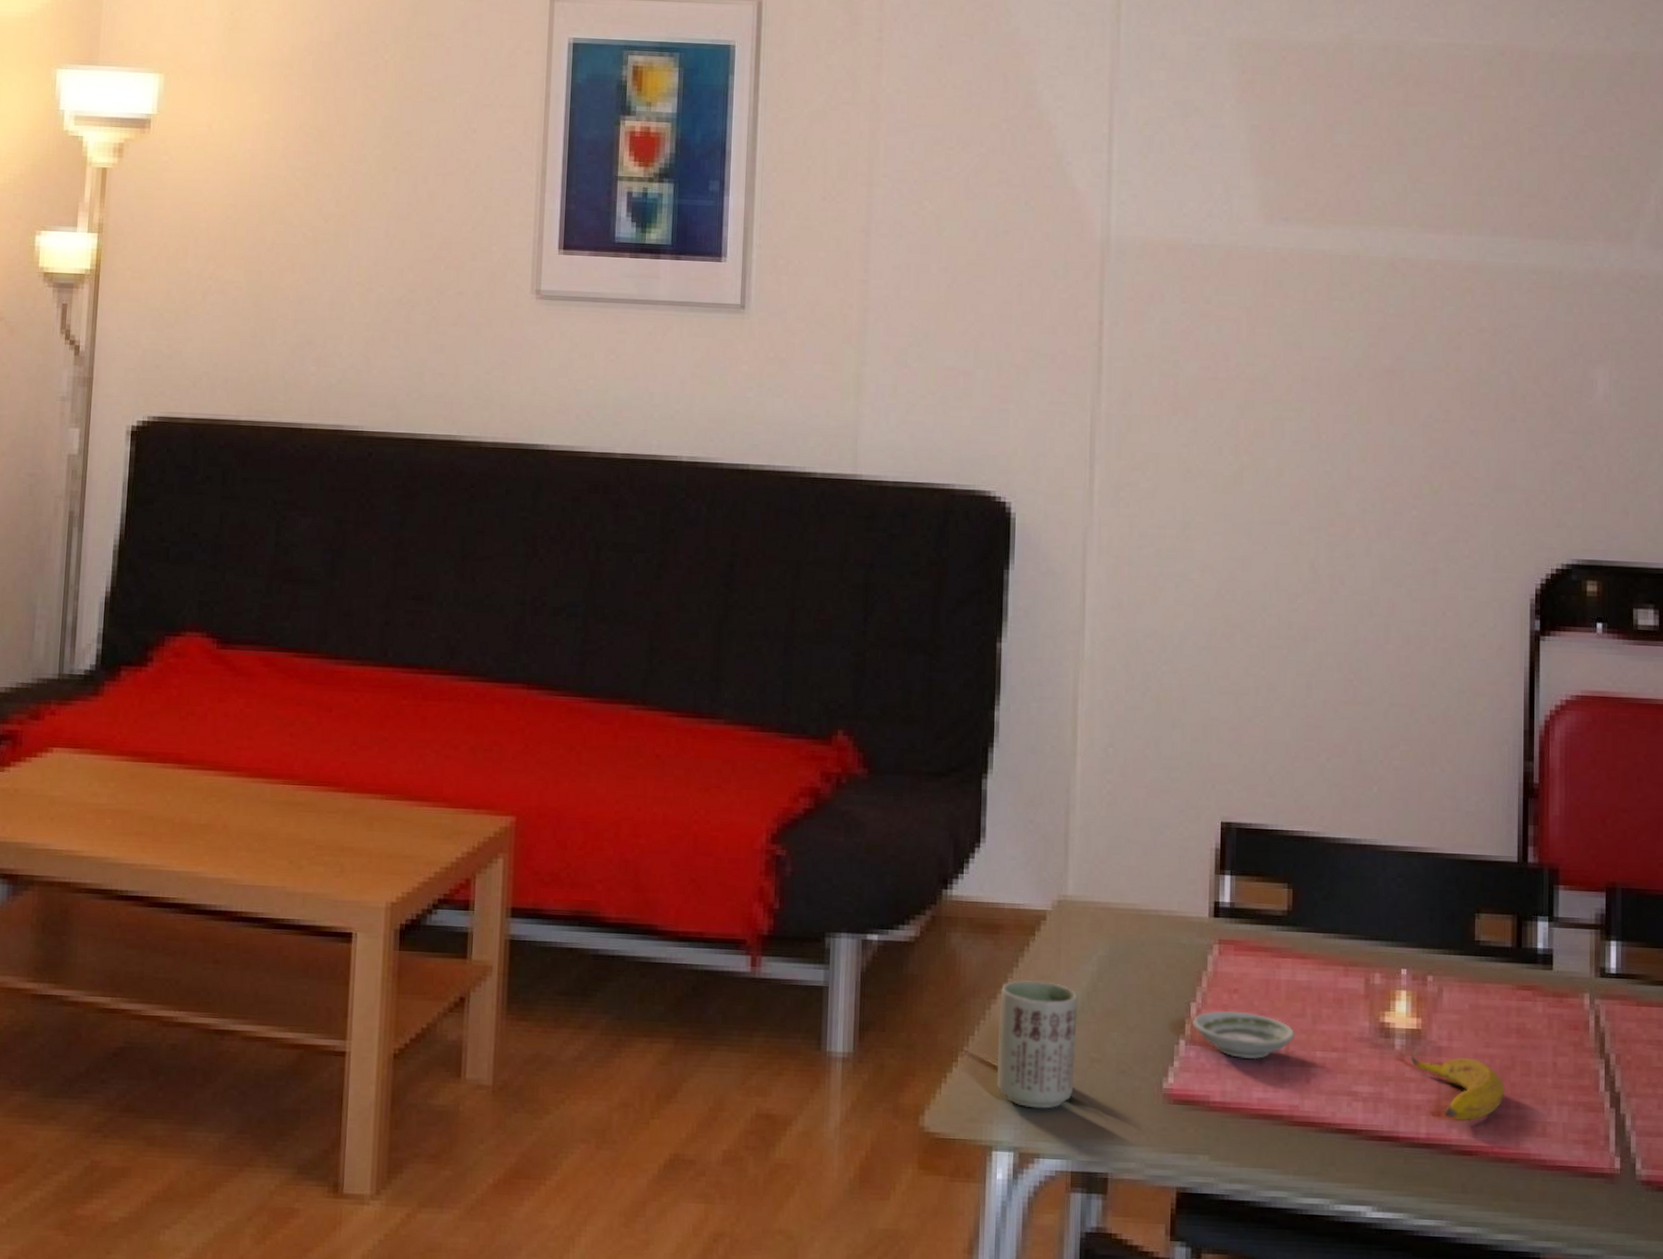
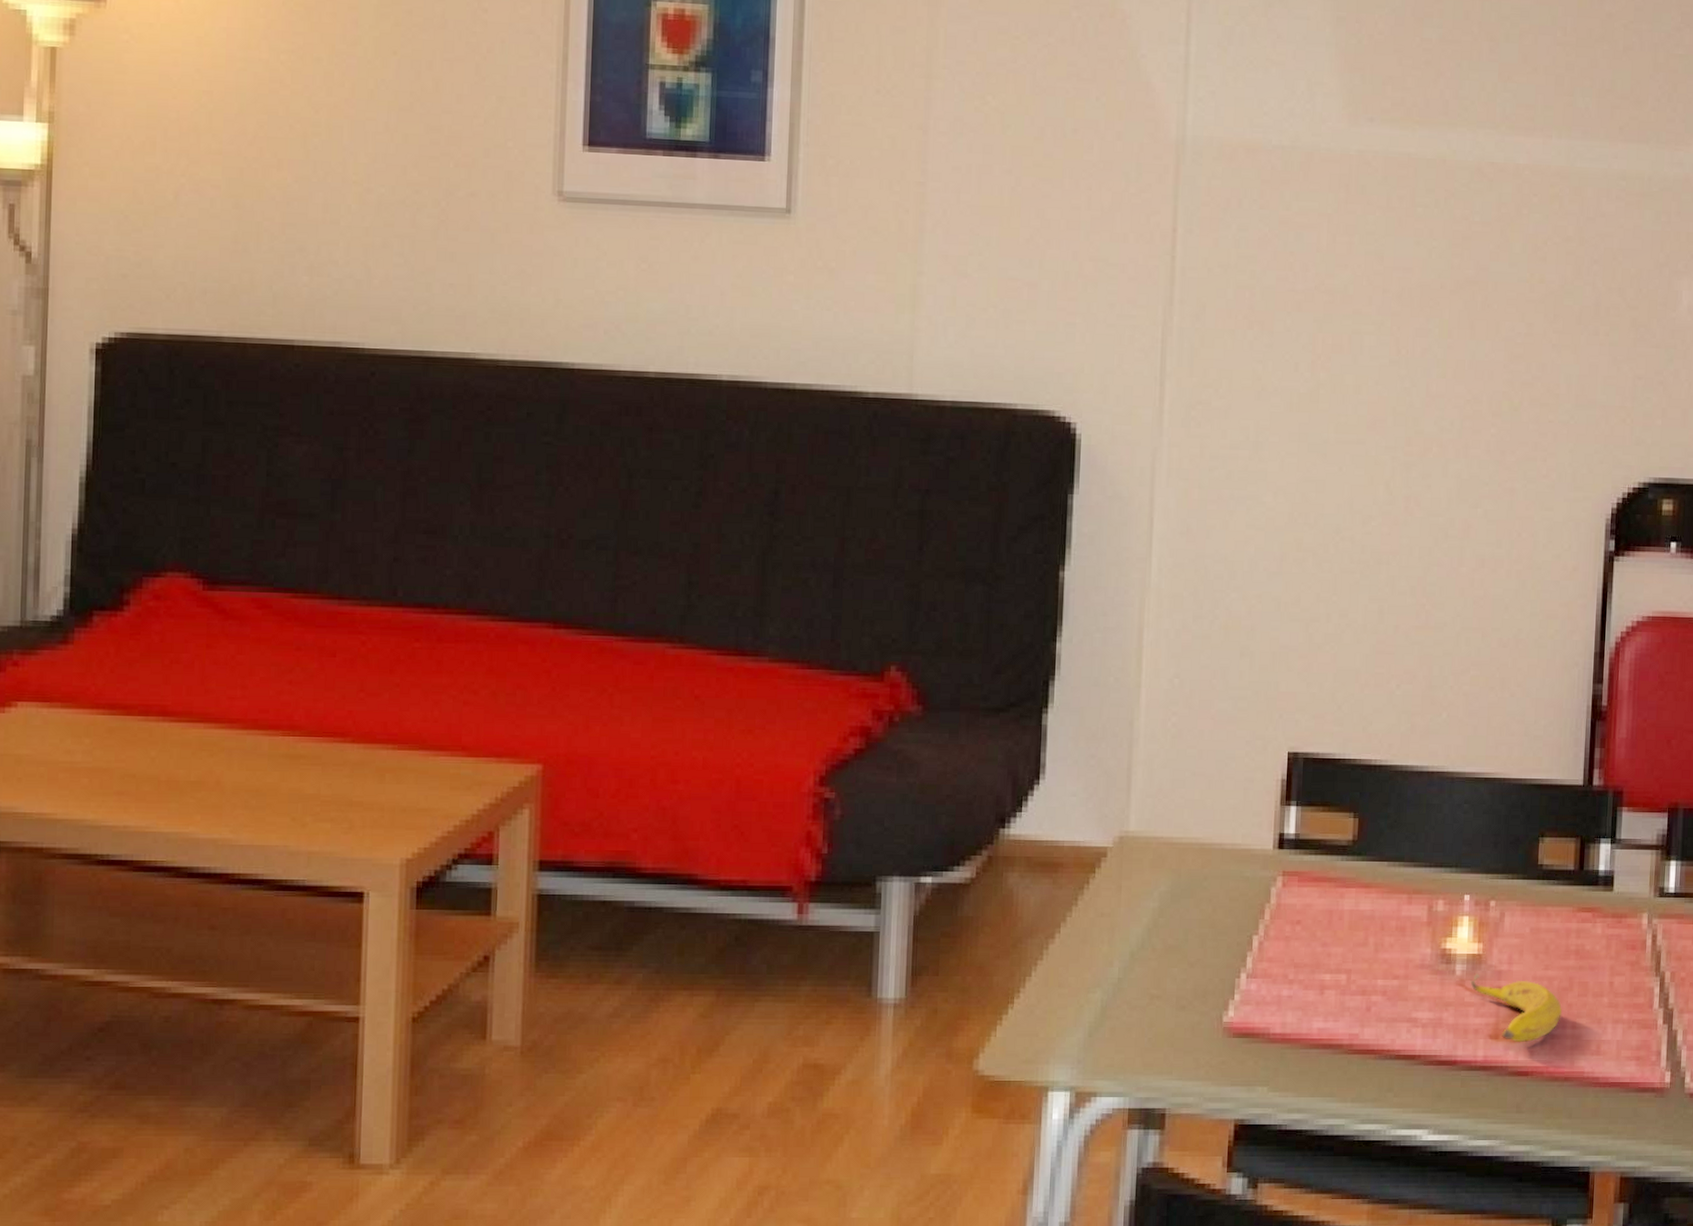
cup: present [996,980,1078,1109] -> none [1053,919,1138,1047]
saucer: present [1193,1011,1295,1060] -> none [1254,942,1357,990]

